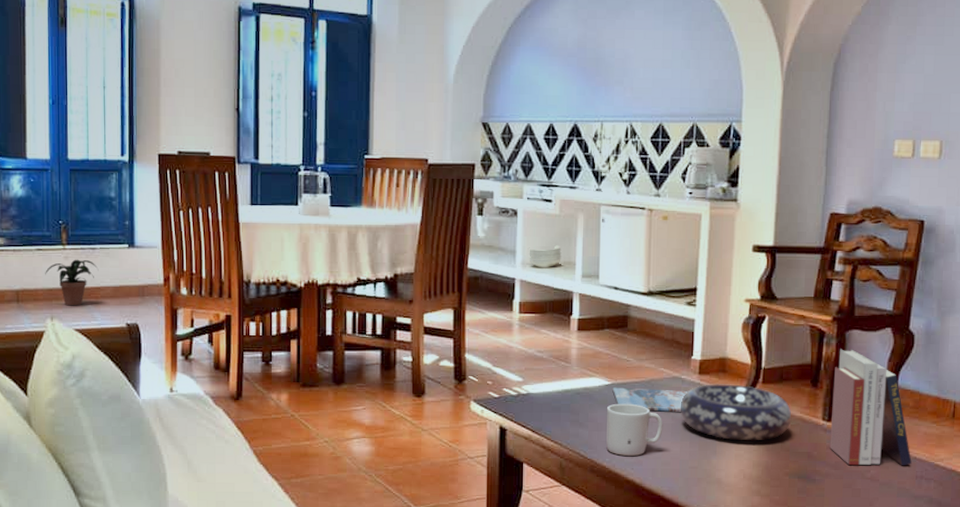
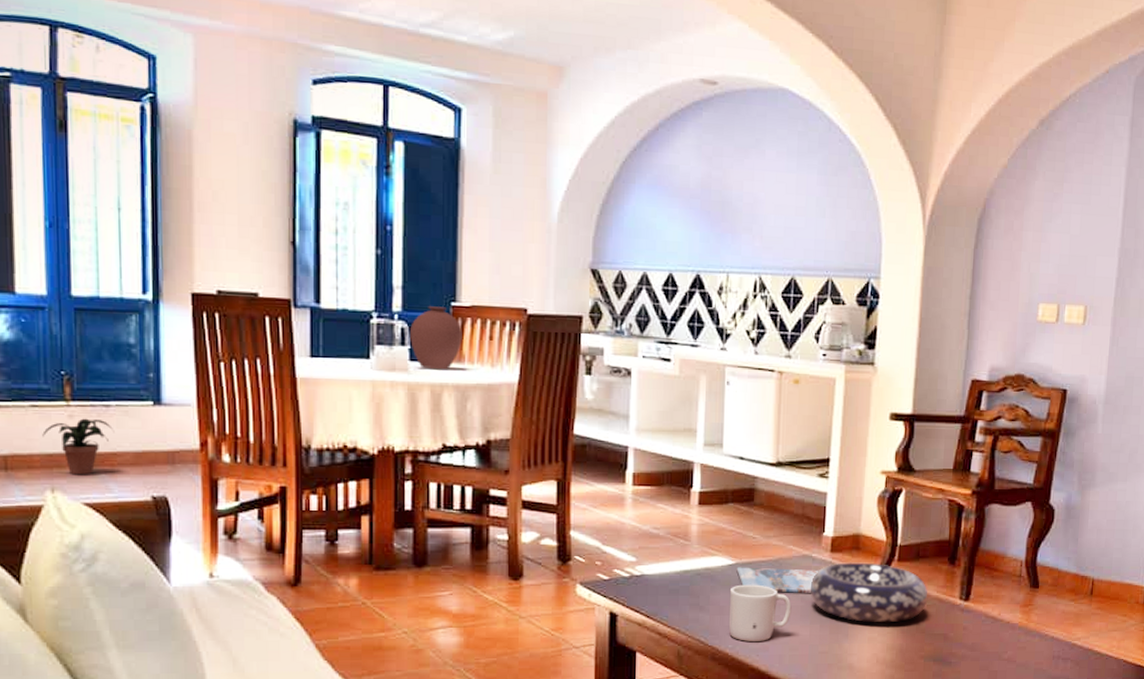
vase: none [331,159,374,214] -> present [410,306,462,370]
bowl: present [528,245,562,267] -> none [643,410,681,434]
books: present [830,349,912,466] -> none [966,524,1049,647]

